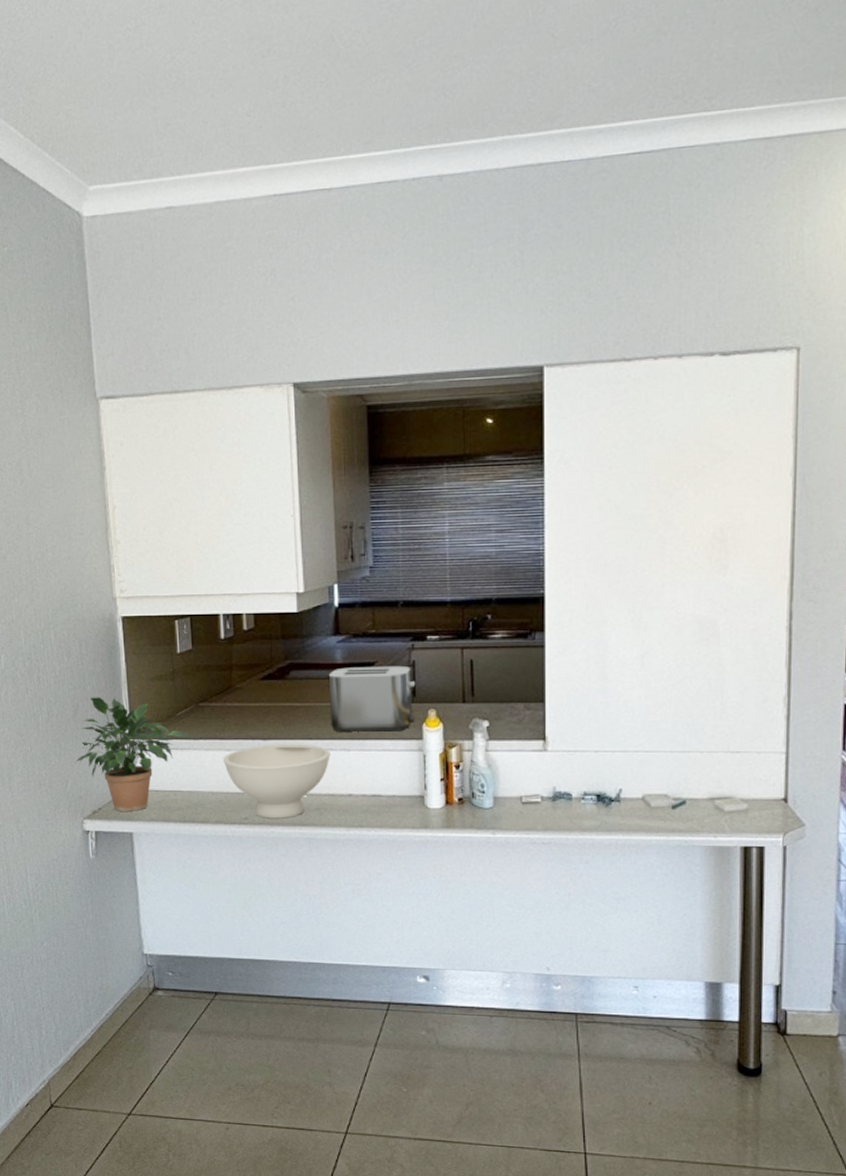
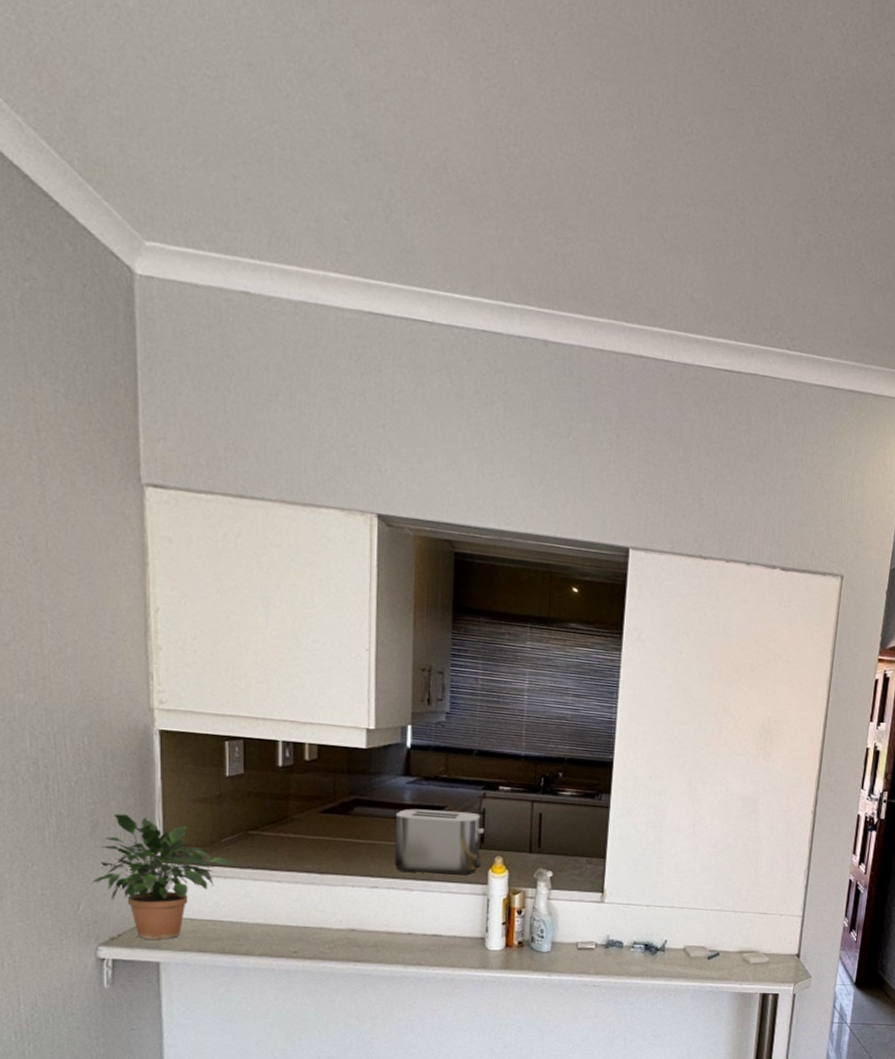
bowl: present [223,745,330,819] -> none [273,879,392,954]

